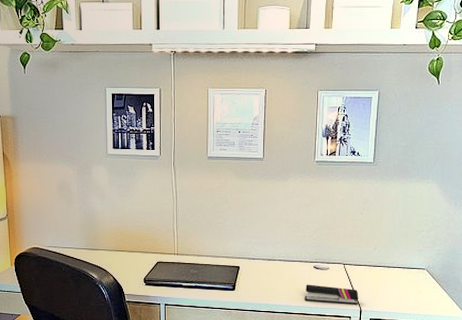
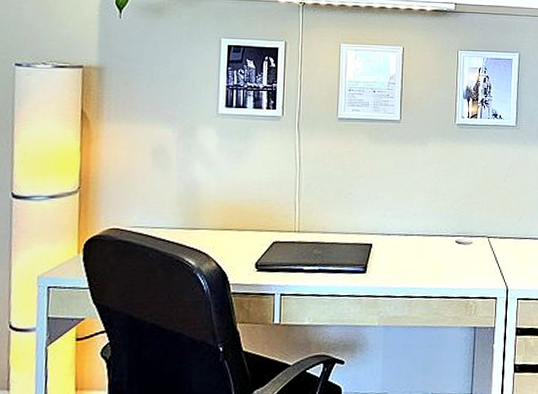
stapler: present [305,284,359,305] -> none [446,262,505,284]

